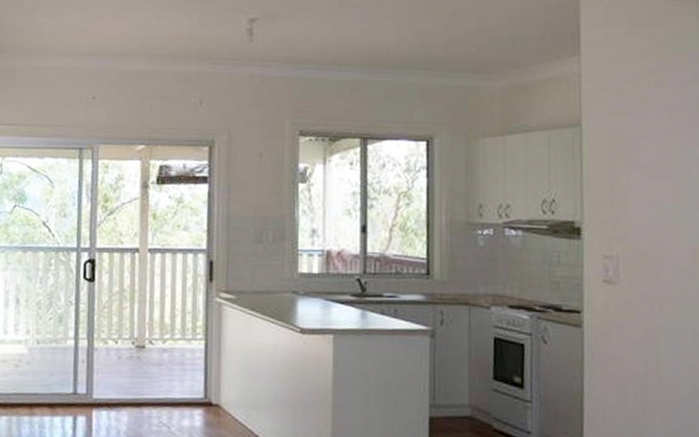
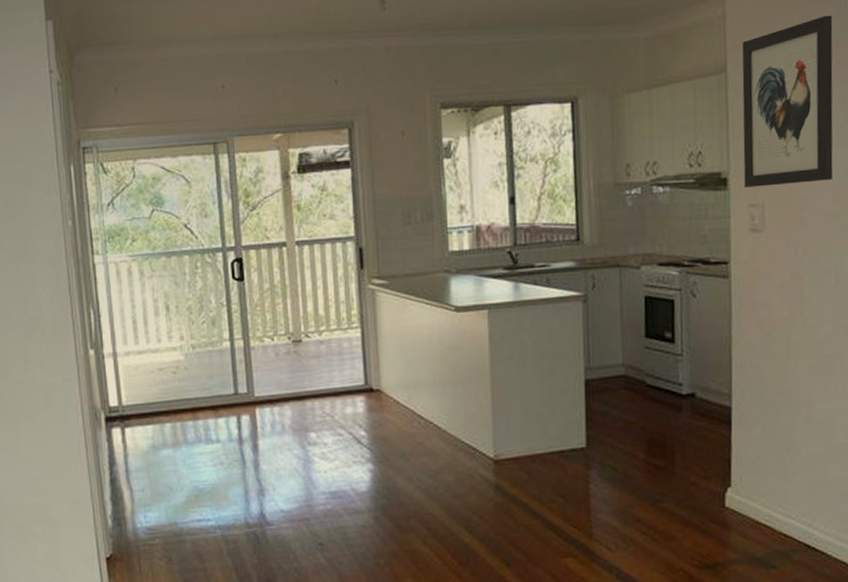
wall art: none [597,81,690,240] -> present [742,15,833,188]

